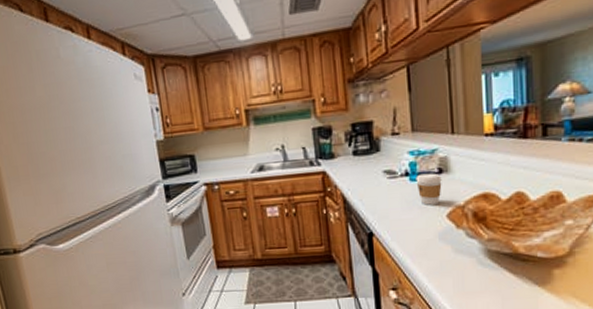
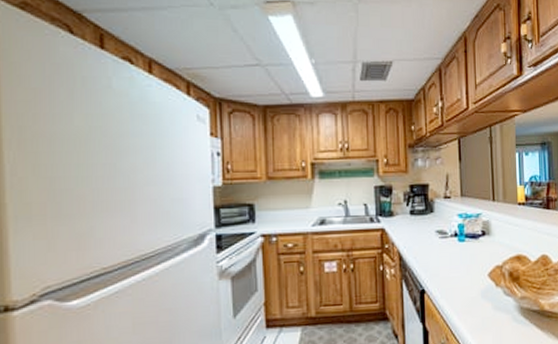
coffee cup: present [416,173,442,205] -> none [463,235,485,265]

